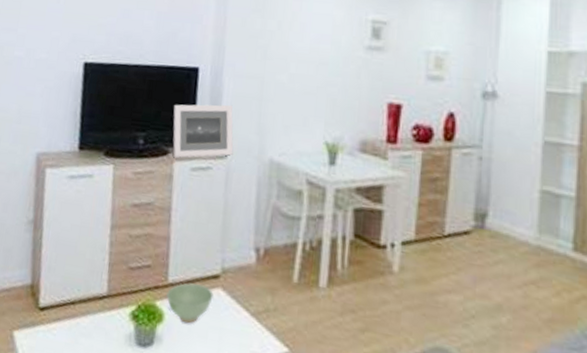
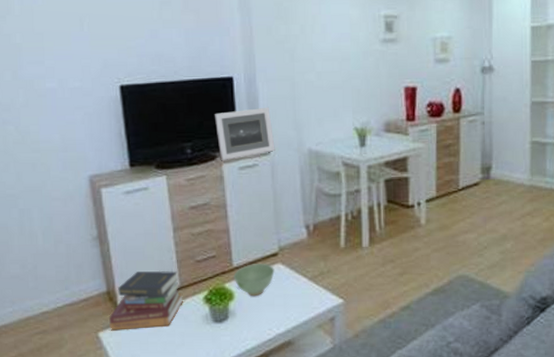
books: none [26,268,109,340] -> present [109,270,183,331]

